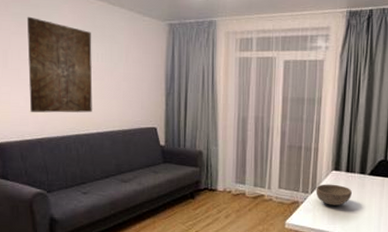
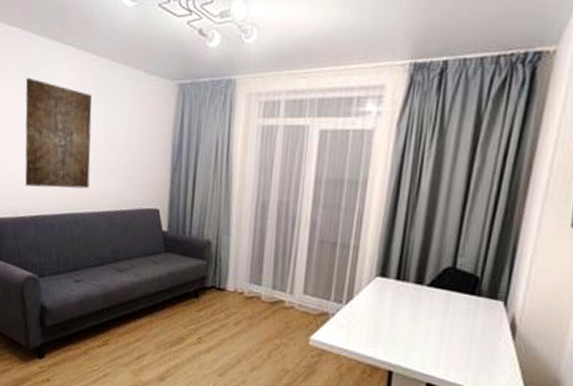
bowl: present [316,184,352,206] -> none [352,293,402,324]

